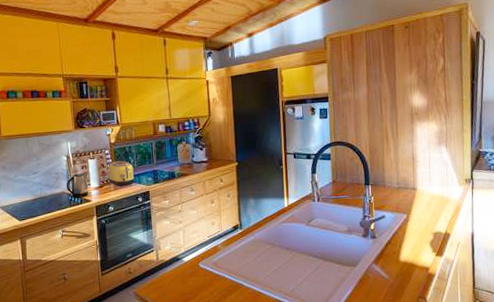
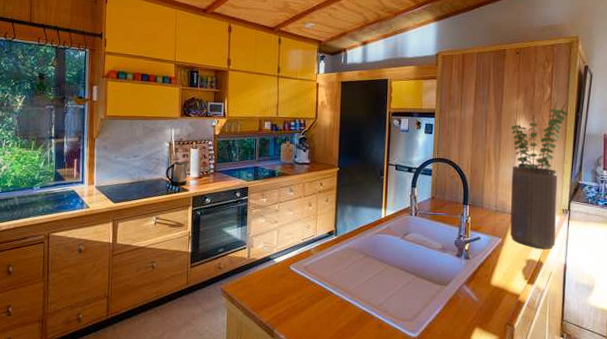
toaster: present [108,160,135,187] -> none [209,153,235,180]
vase: none [406,72,464,221] -> present [510,102,569,250]

